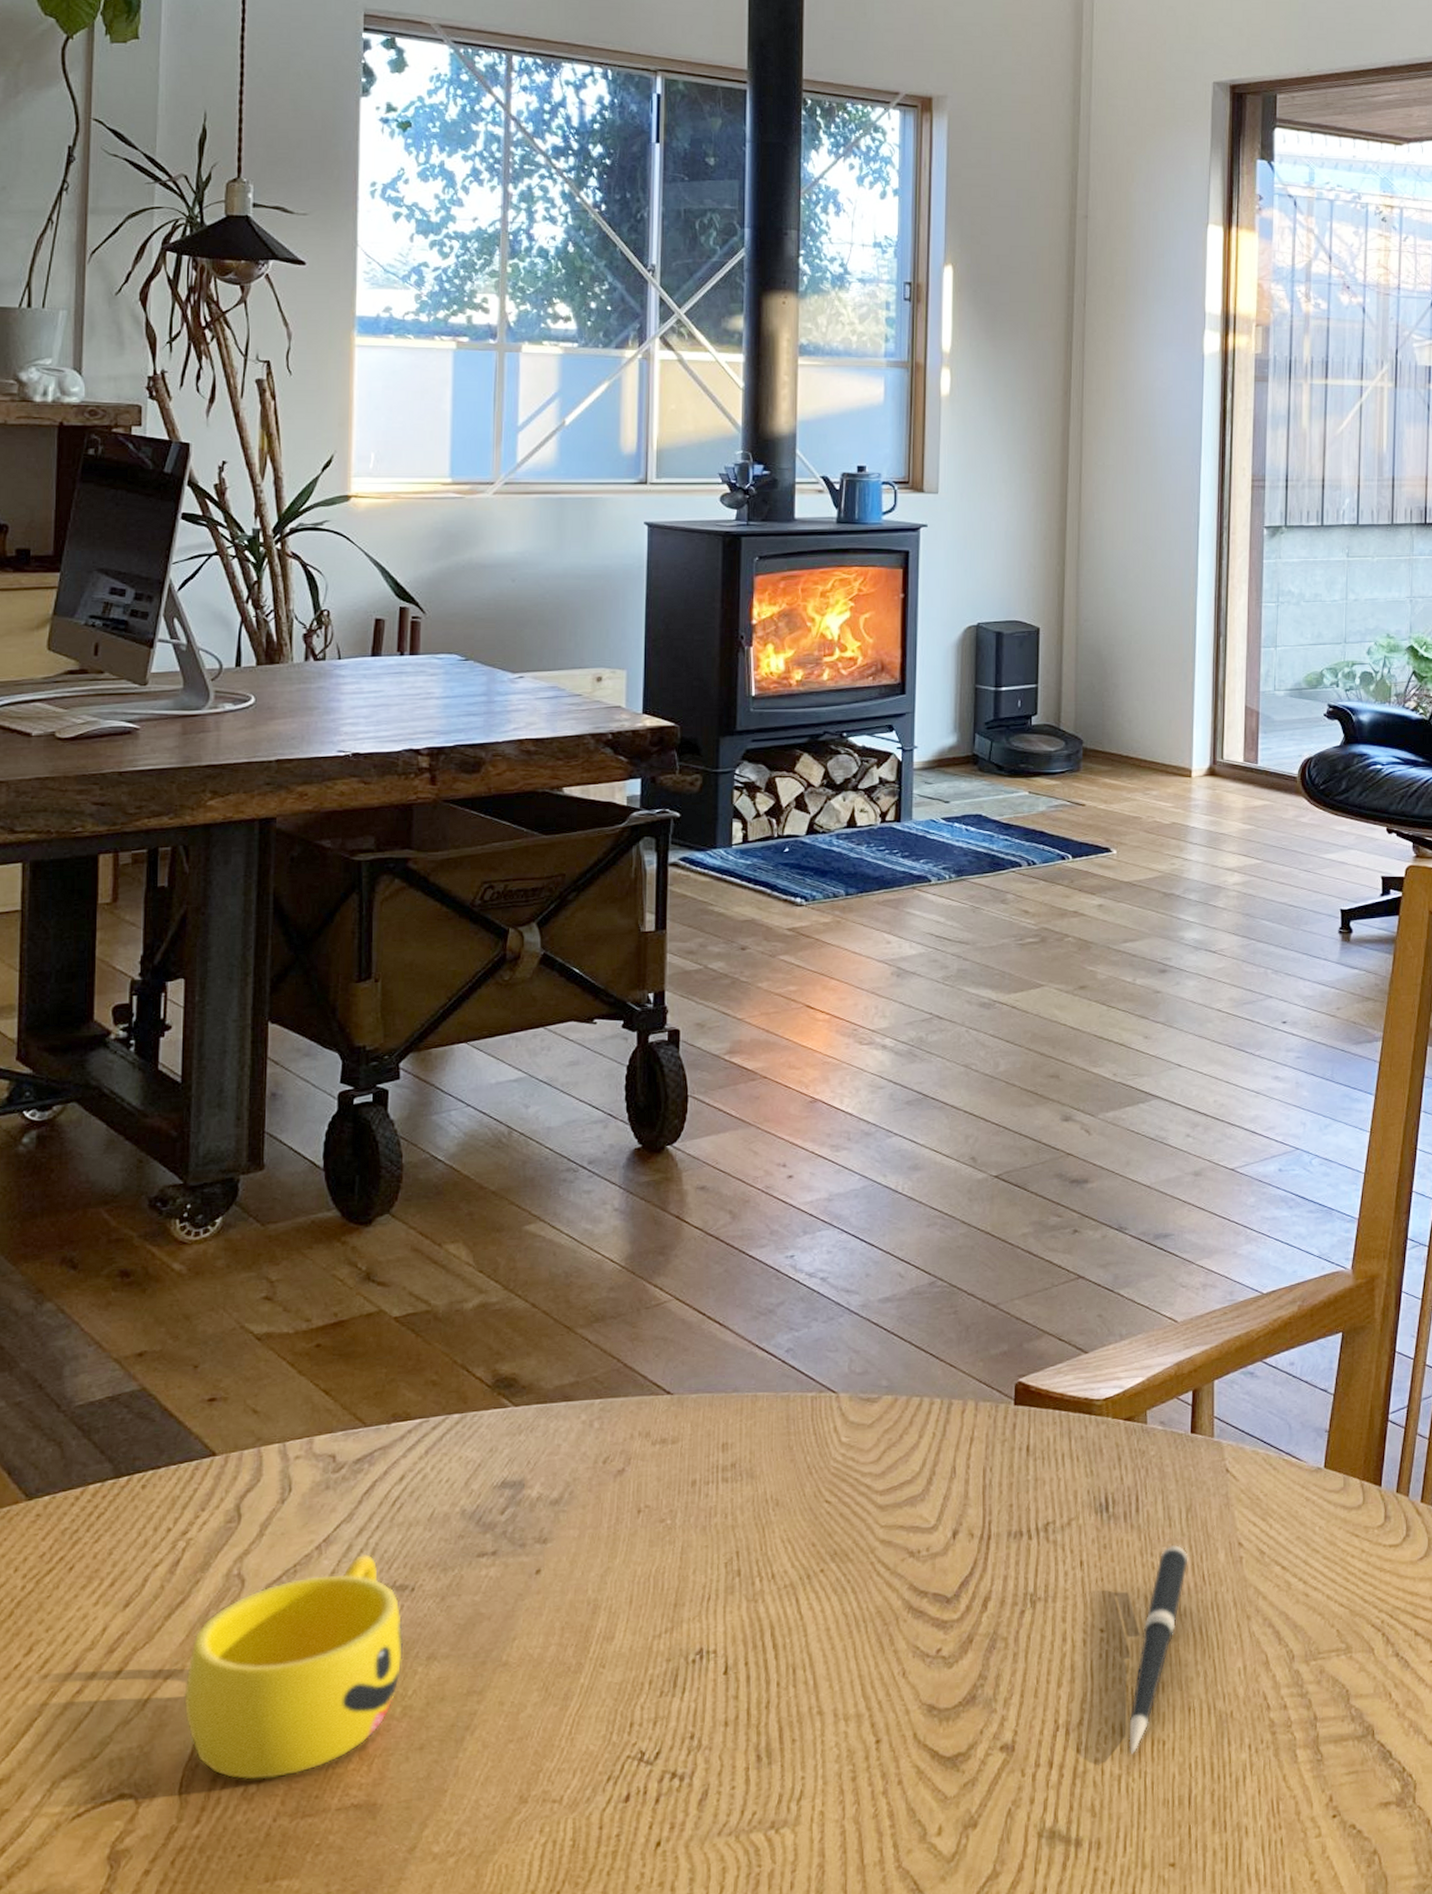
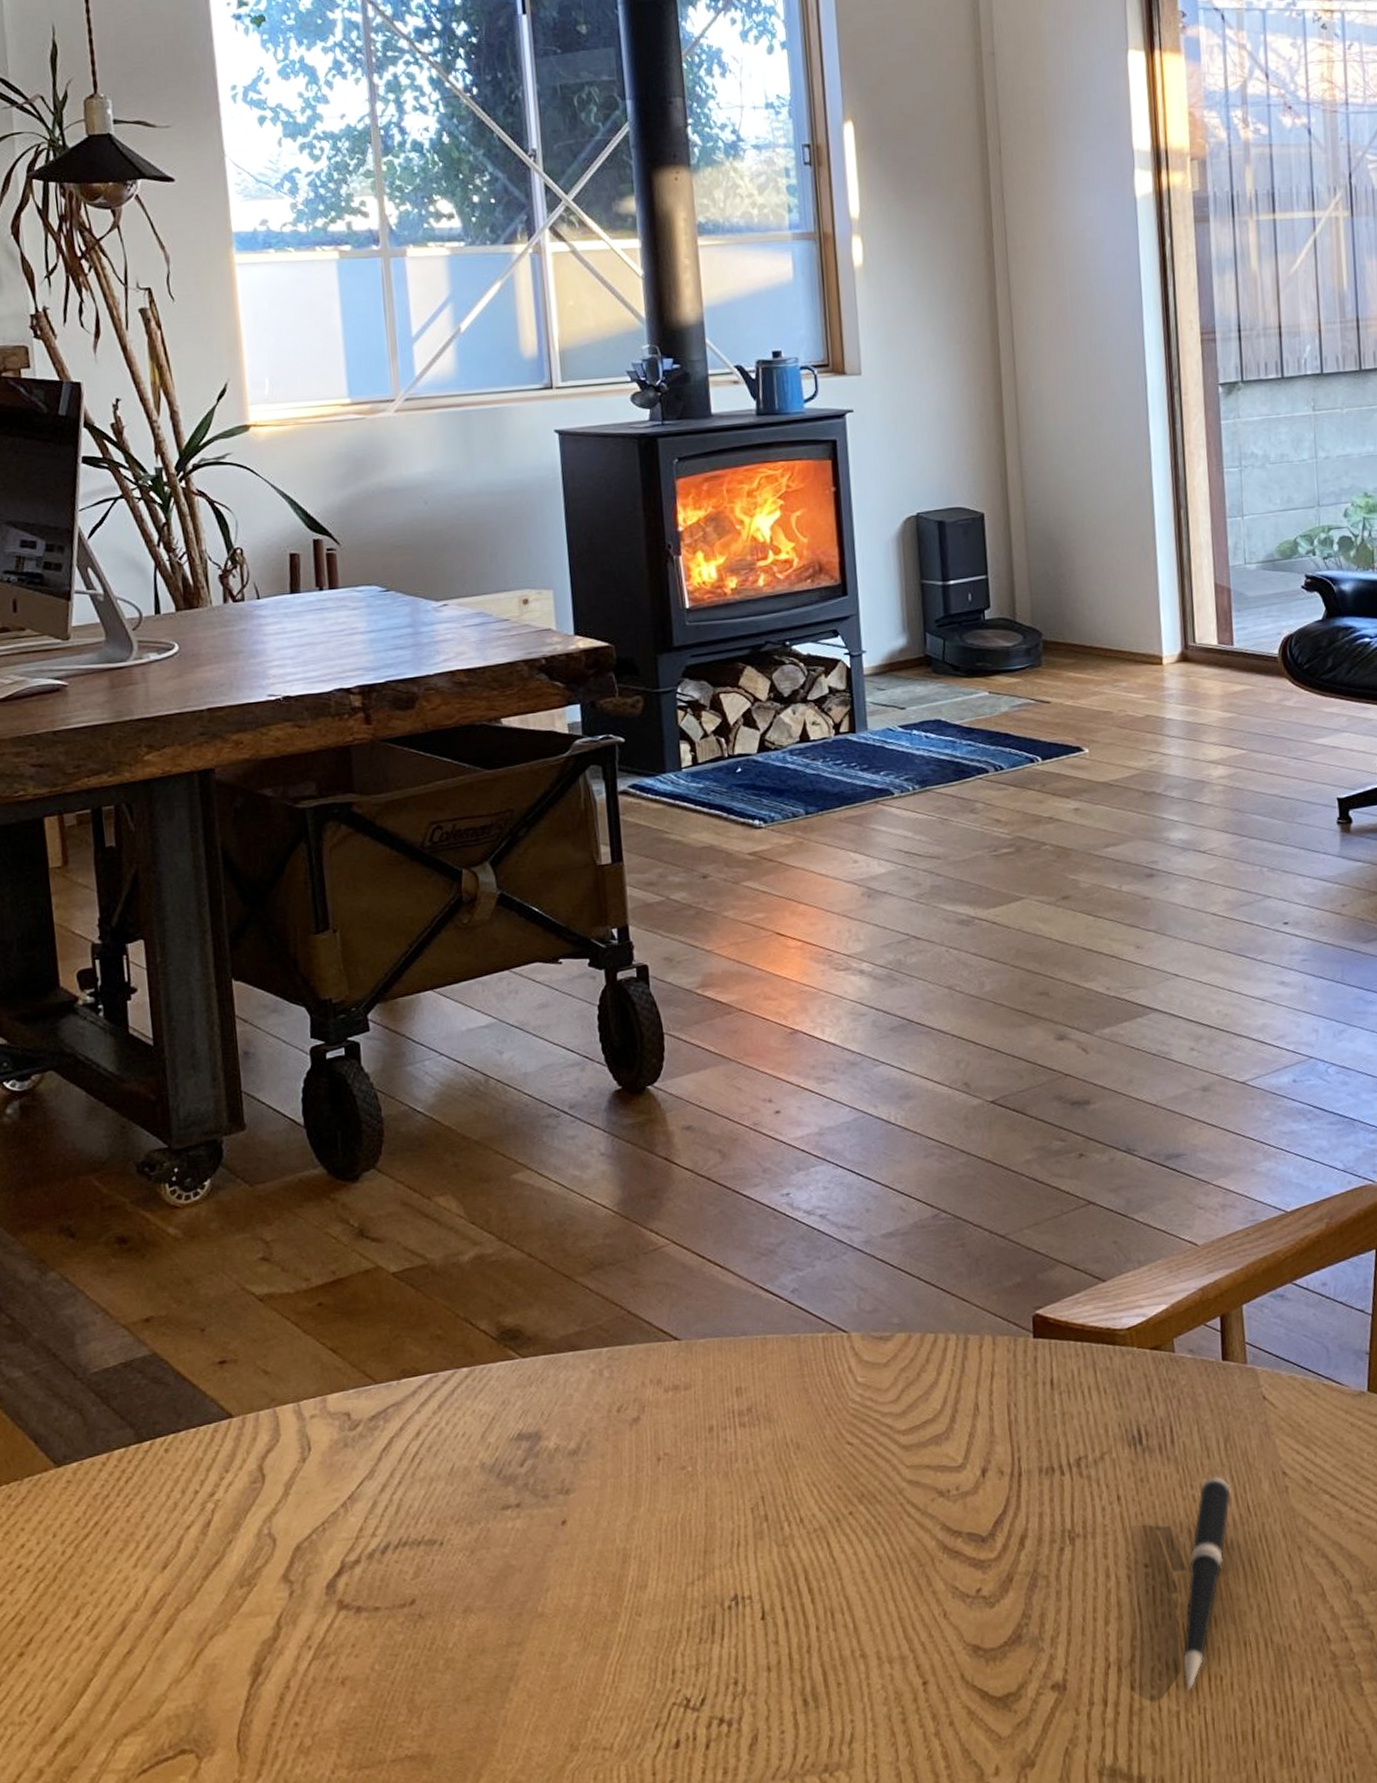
cup: present [184,1553,404,1780] -> none [230,1509,439,1734]

